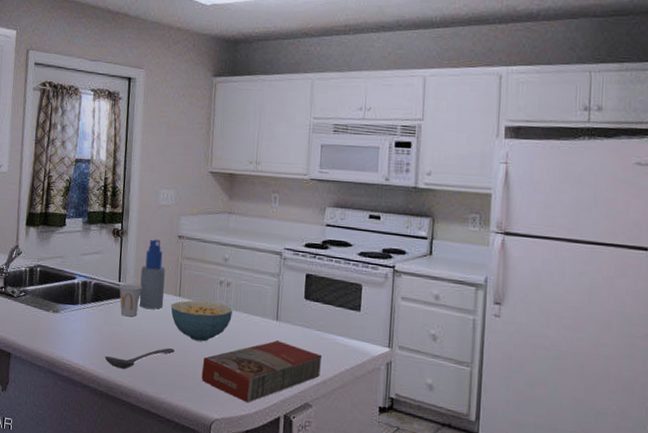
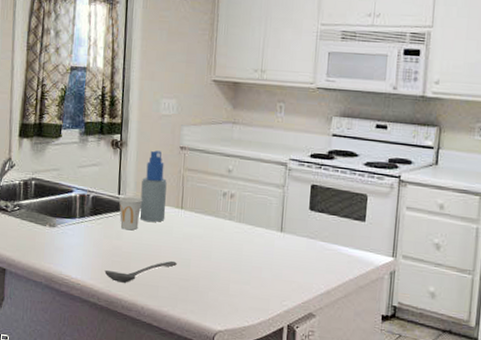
cereal bowl: present [171,300,232,342] -> none [173,213,236,254]
macaroni box: present [201,340,323,403] -> none [204,252,327,315]

